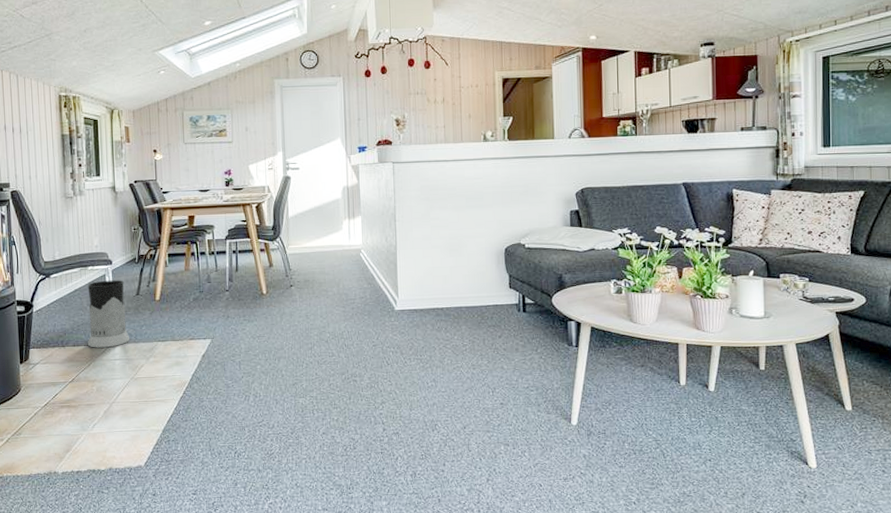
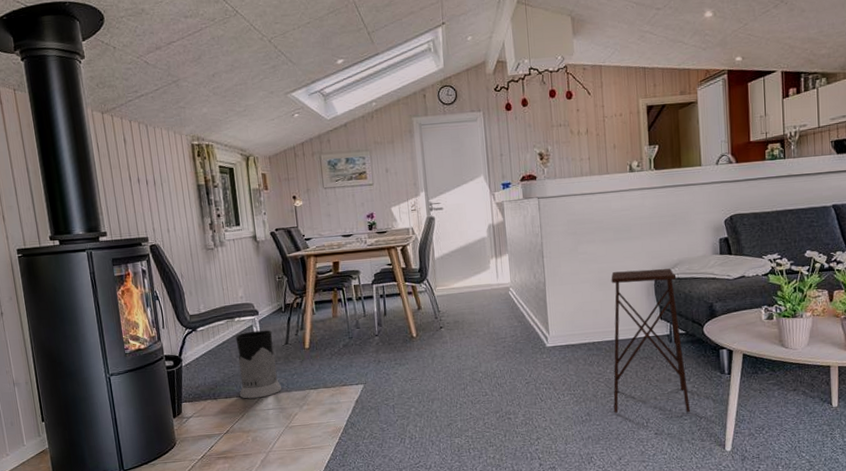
side table: none [459,237,537,384] -> present [611,268,691,413]

